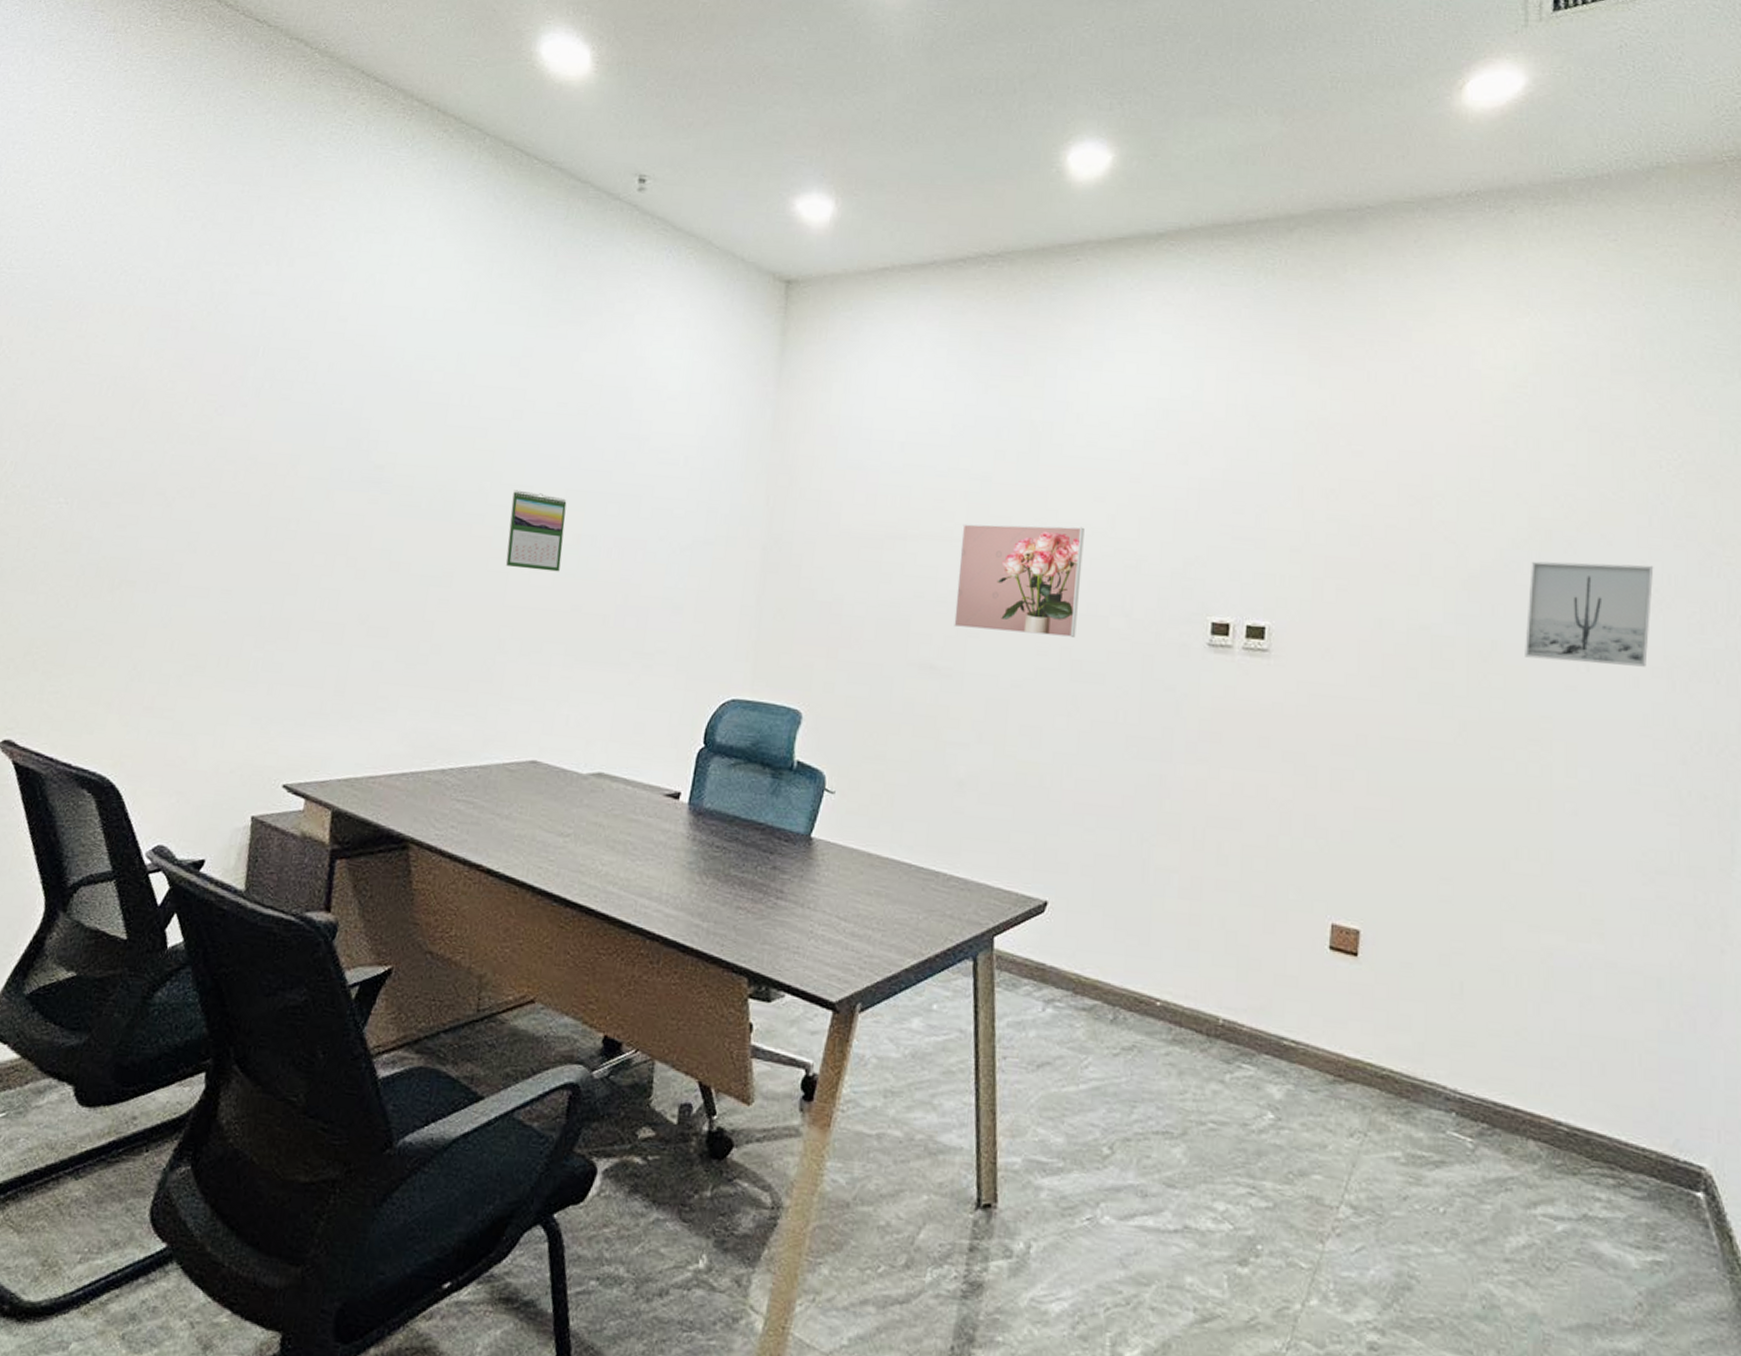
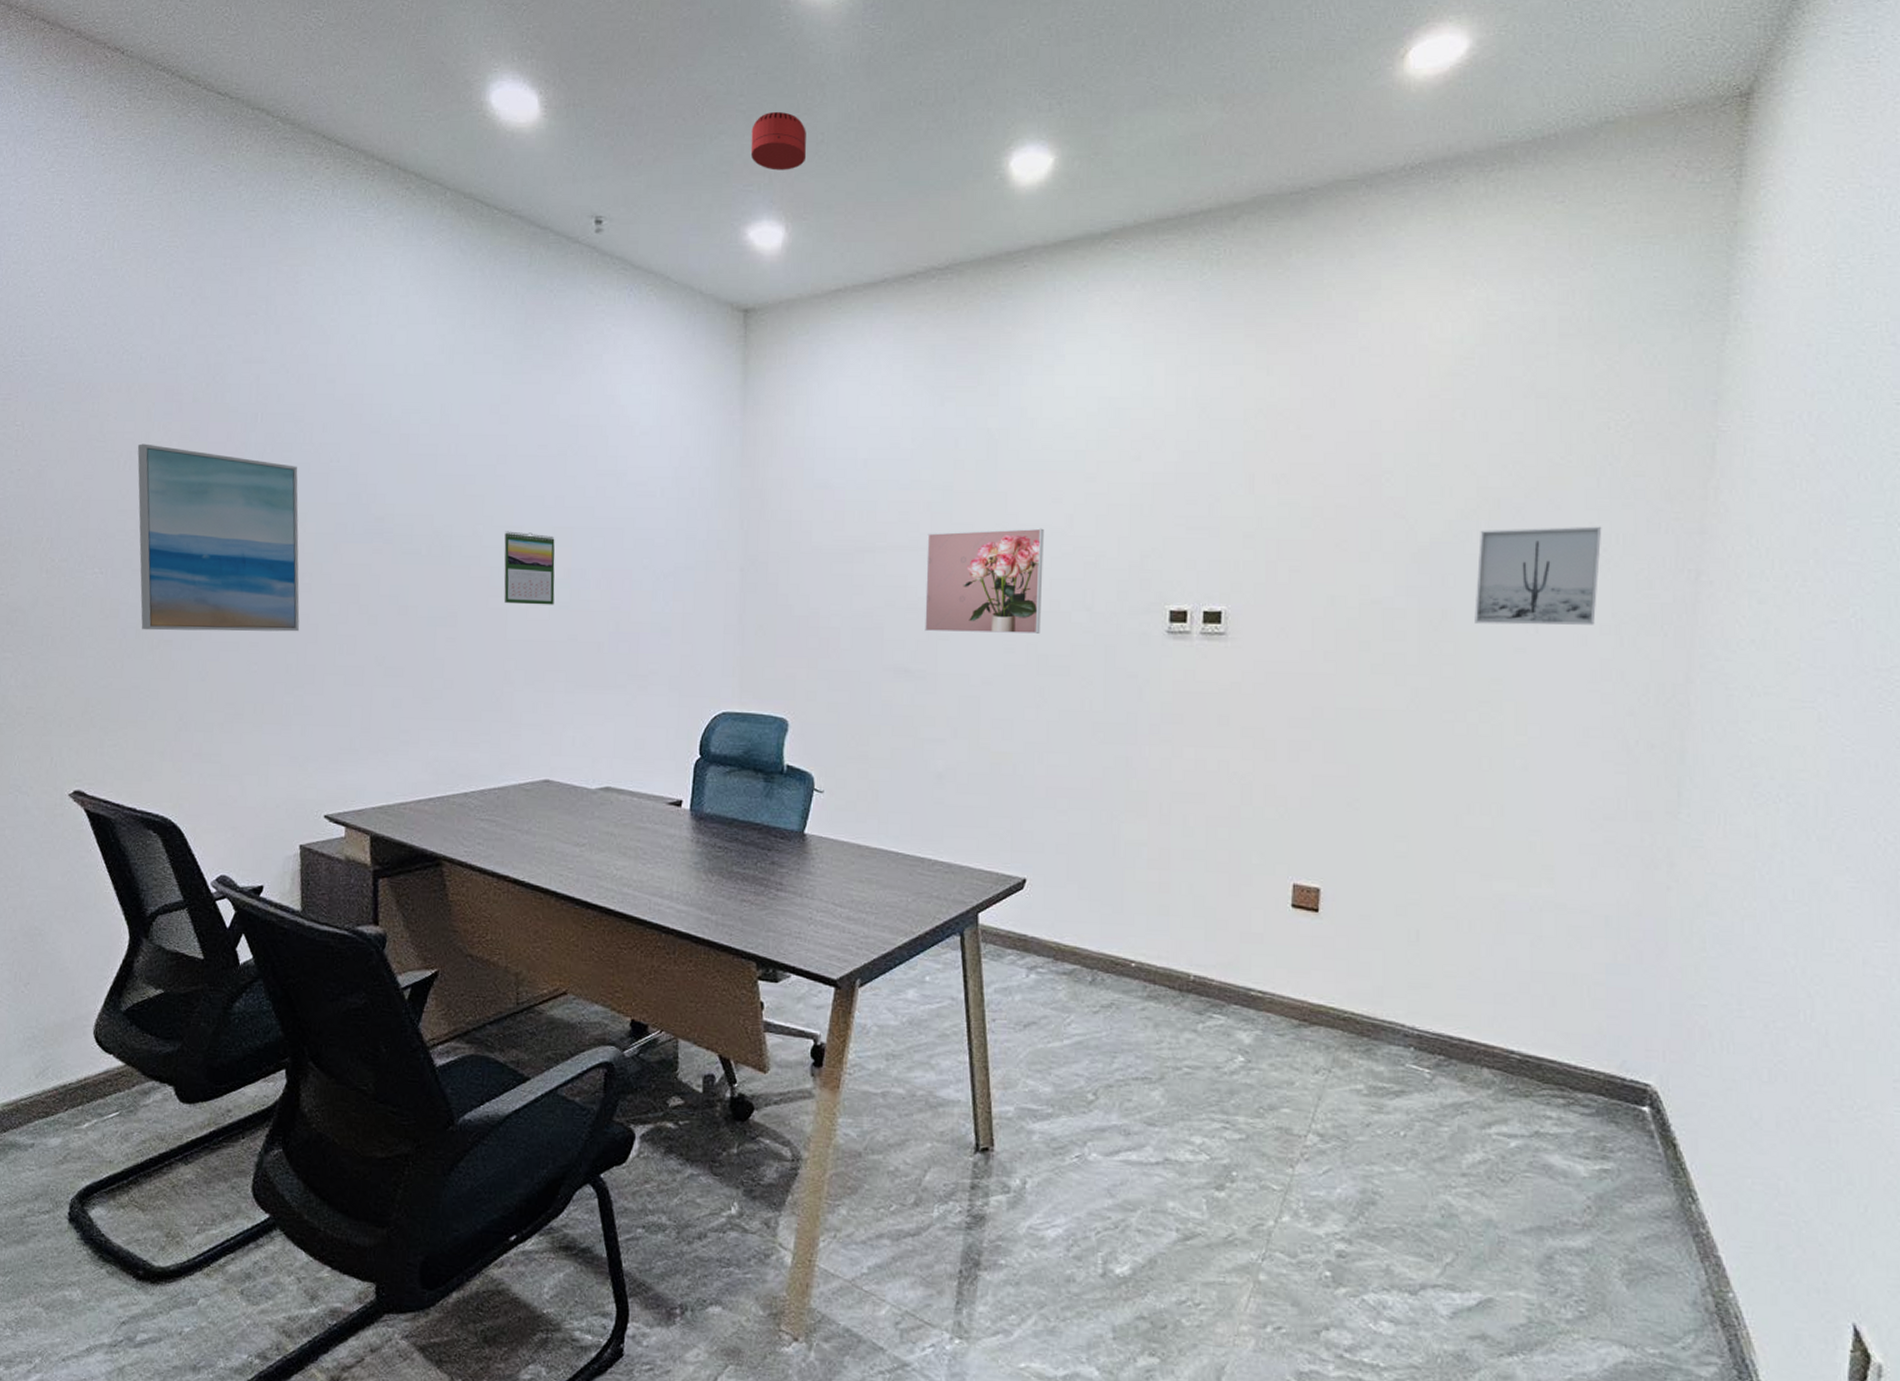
wall art: none [103,369,297,582] -> present [137,443,300,632]
smoke detector: none [804,87,863,146] -> present [750,111,807,171]

